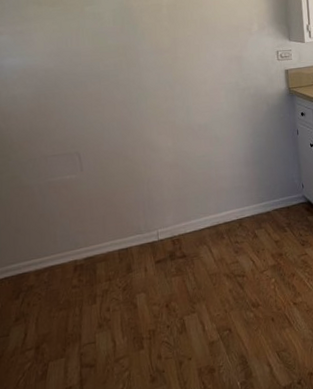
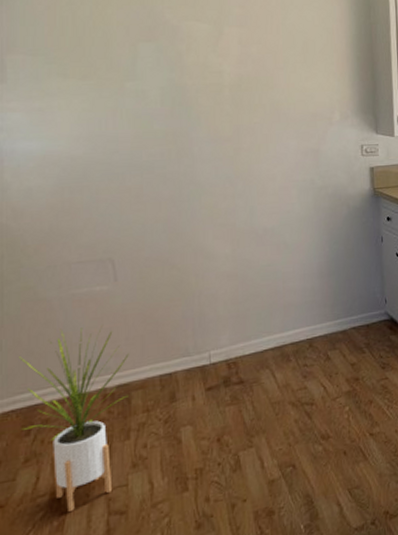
house plant: none [10,208,94,363] -> present [19,325,129,511]

